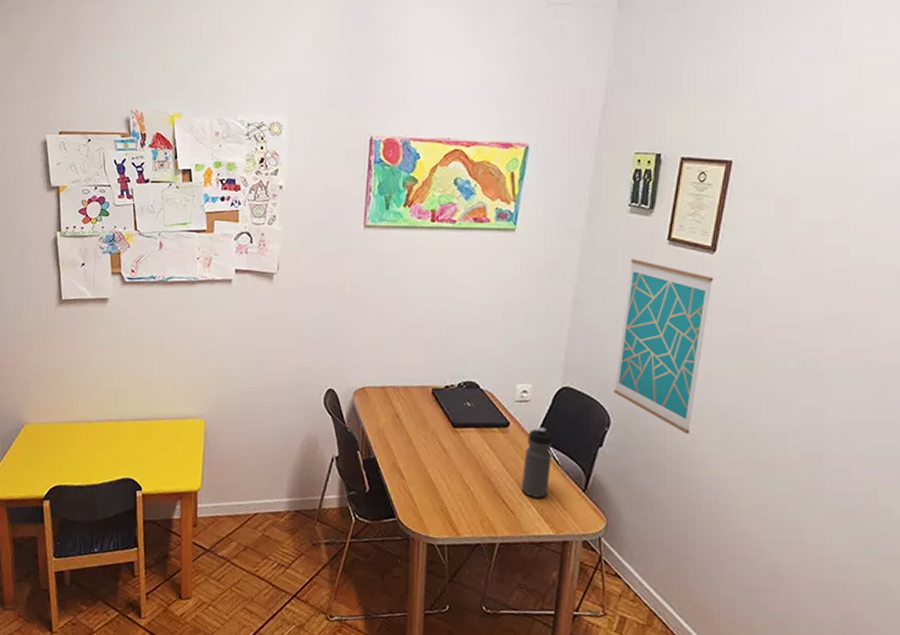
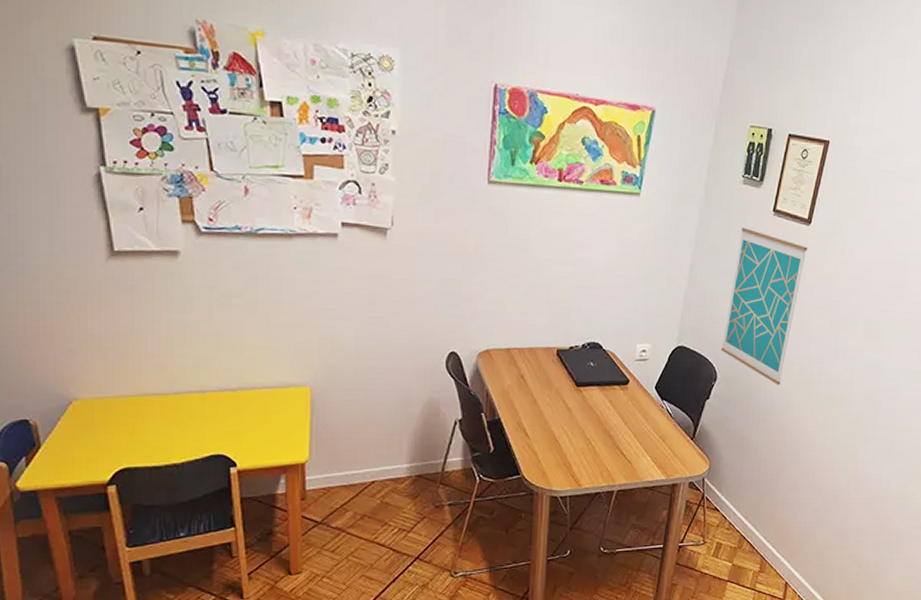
water bottle: present [522,427,552,498] -> none [638,384,667,447]

